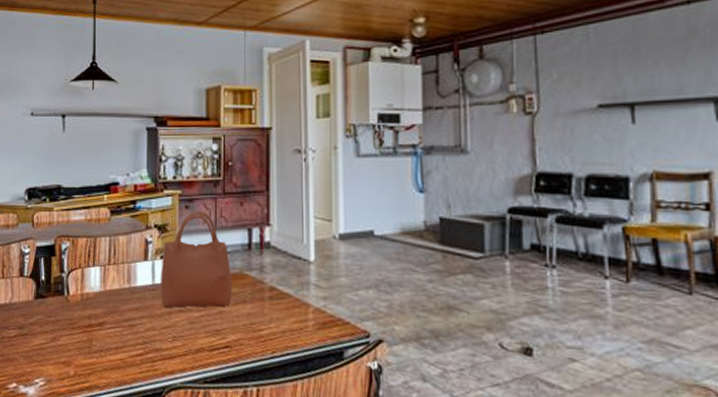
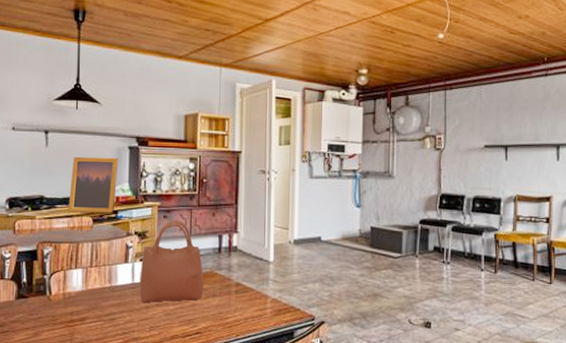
picture frame: none [85,140,136,204] -> present [68,156,119,214]

